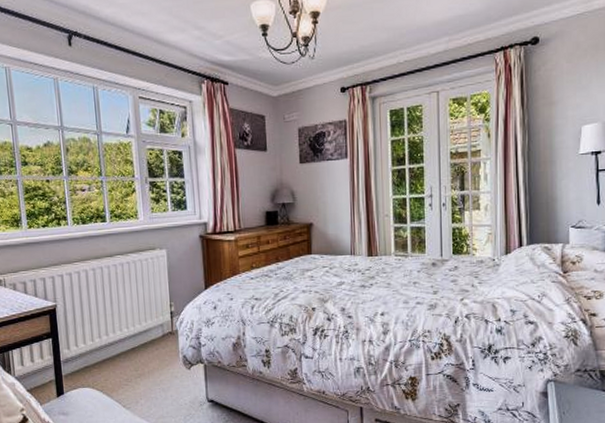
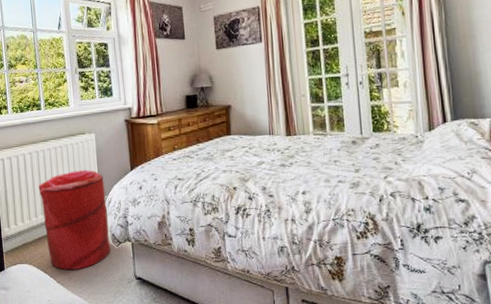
laundry hamper: none [102,287,182,393] -> present [38,169,111,270]

